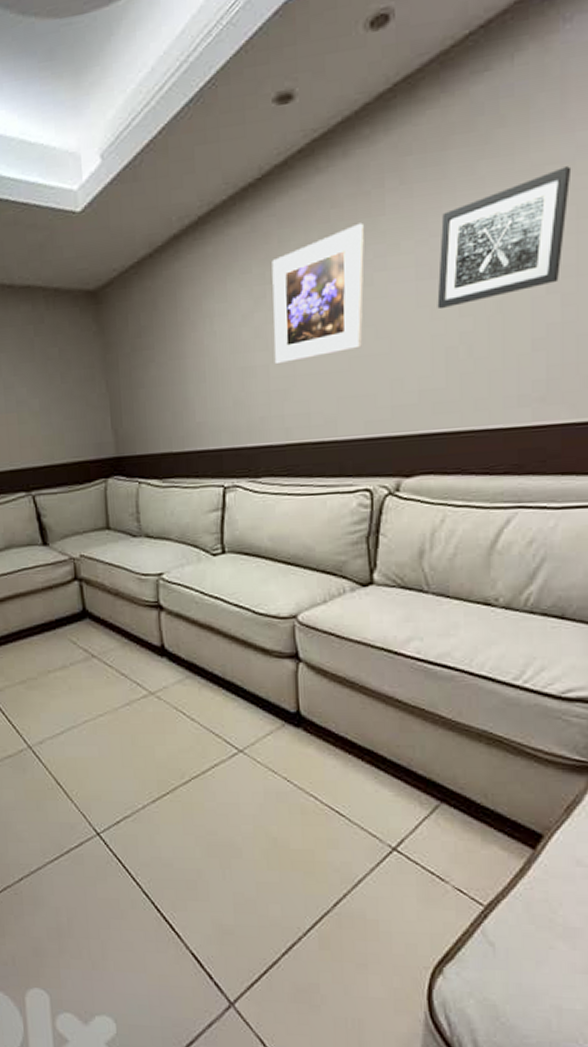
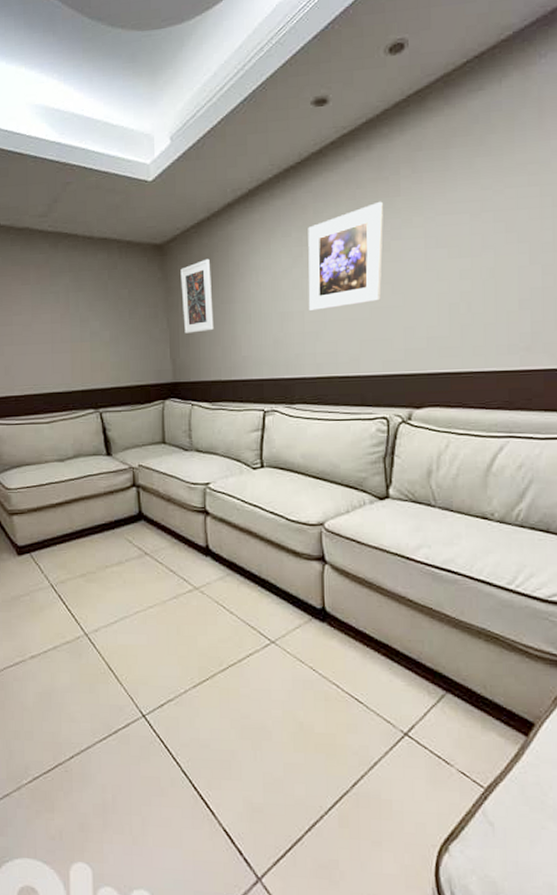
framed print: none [119,305,162,398] -> present [180,258,214,334]
wall art: present [437,166,572,310] -> none [442,166,548,273]

